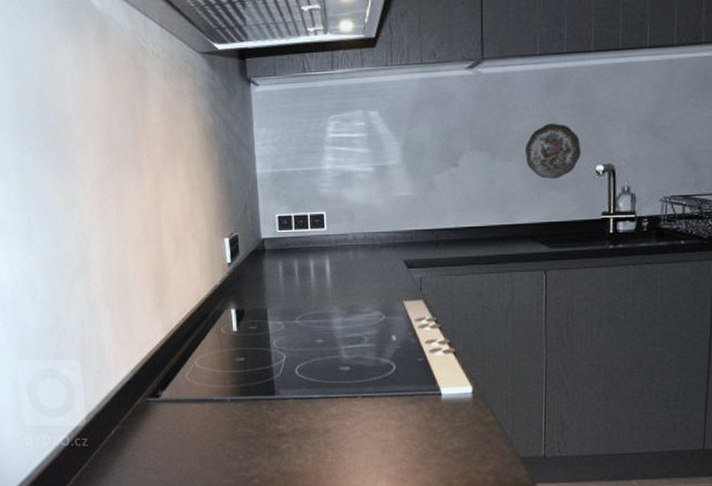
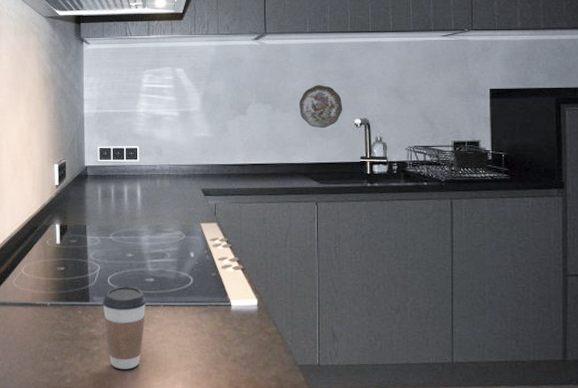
coffee cup: none [290,376,342,468] -> present [103,286,147,369]

